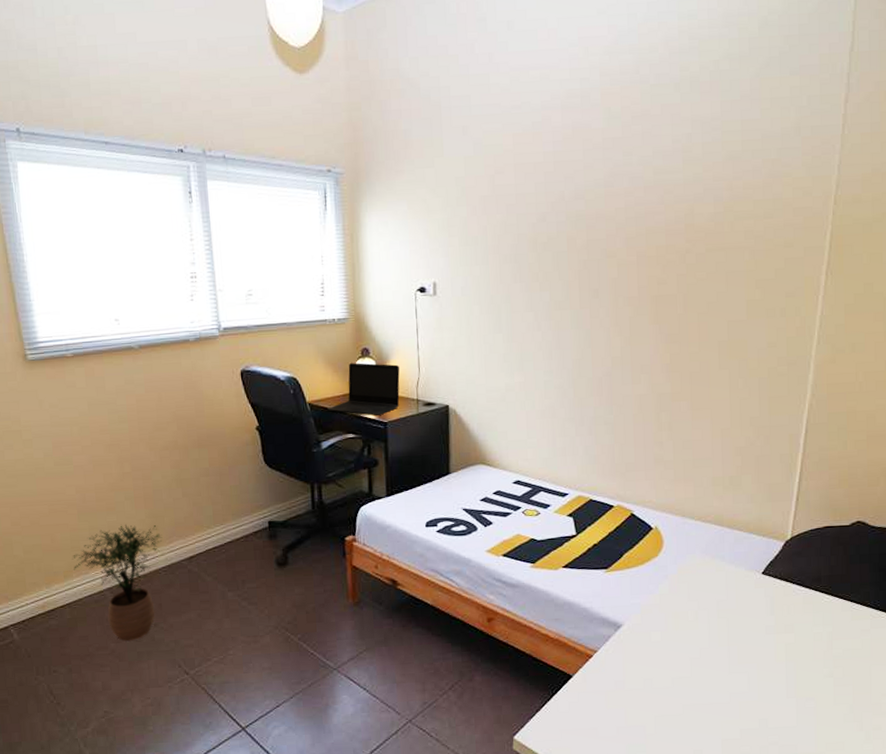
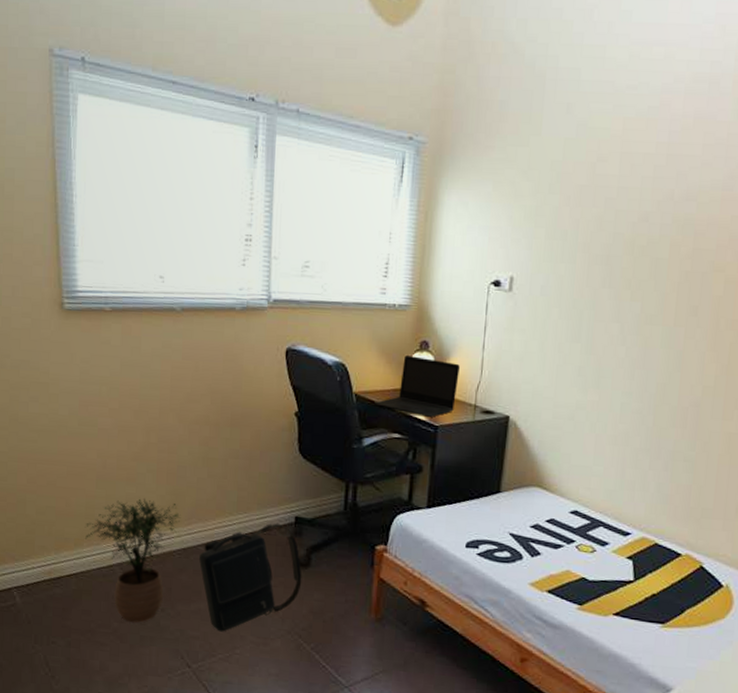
backpack: none [183,529,282,637] -> present [198,523,302,632]

